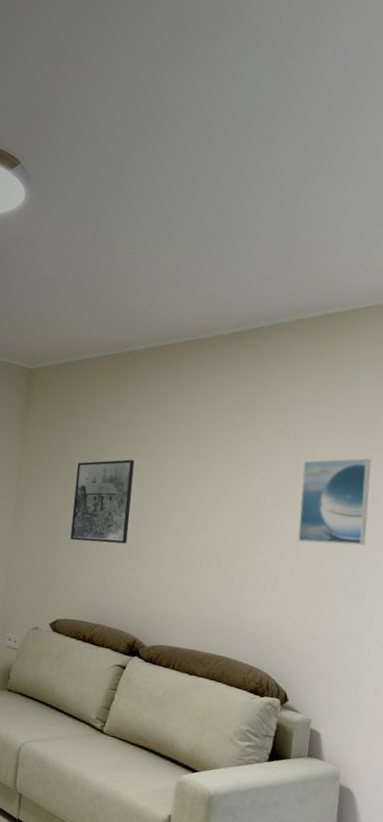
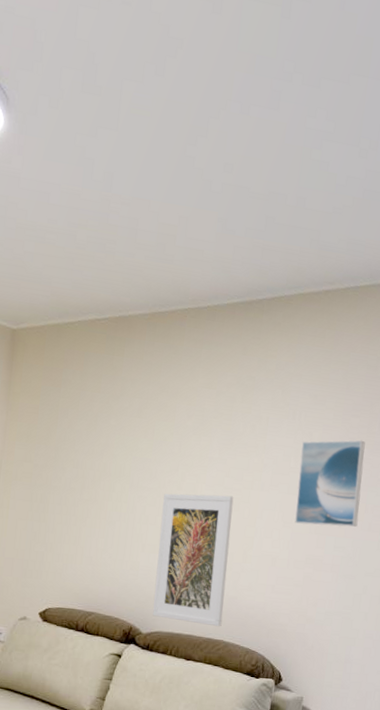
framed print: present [70,459,135,544] -> none [61,435,131,527]
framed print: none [155,512,235,643] -> present [153,493,234,627]

